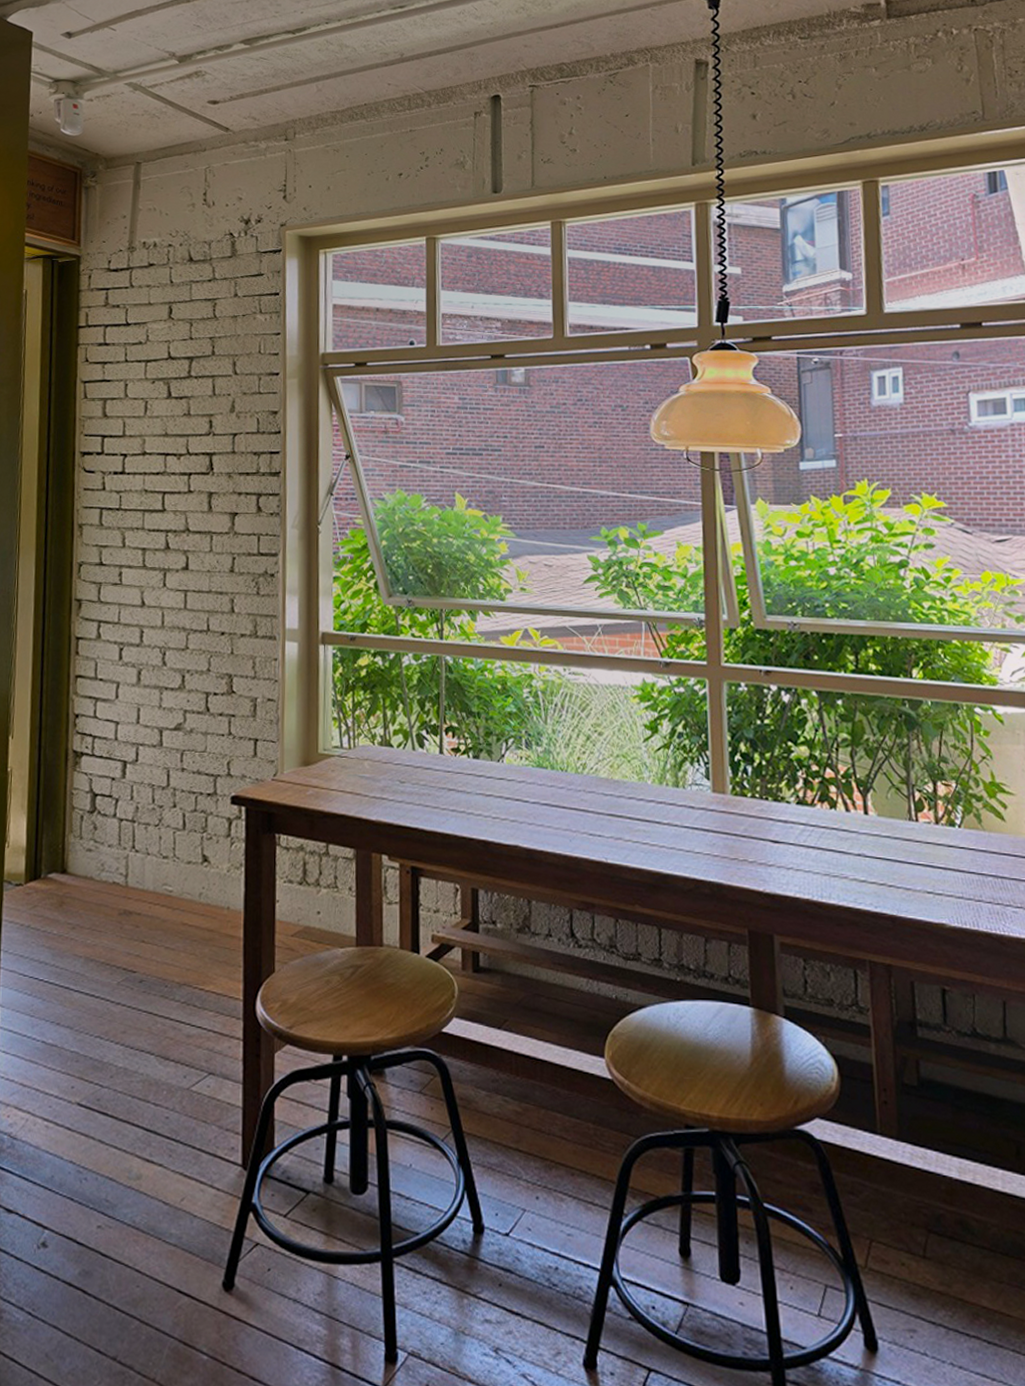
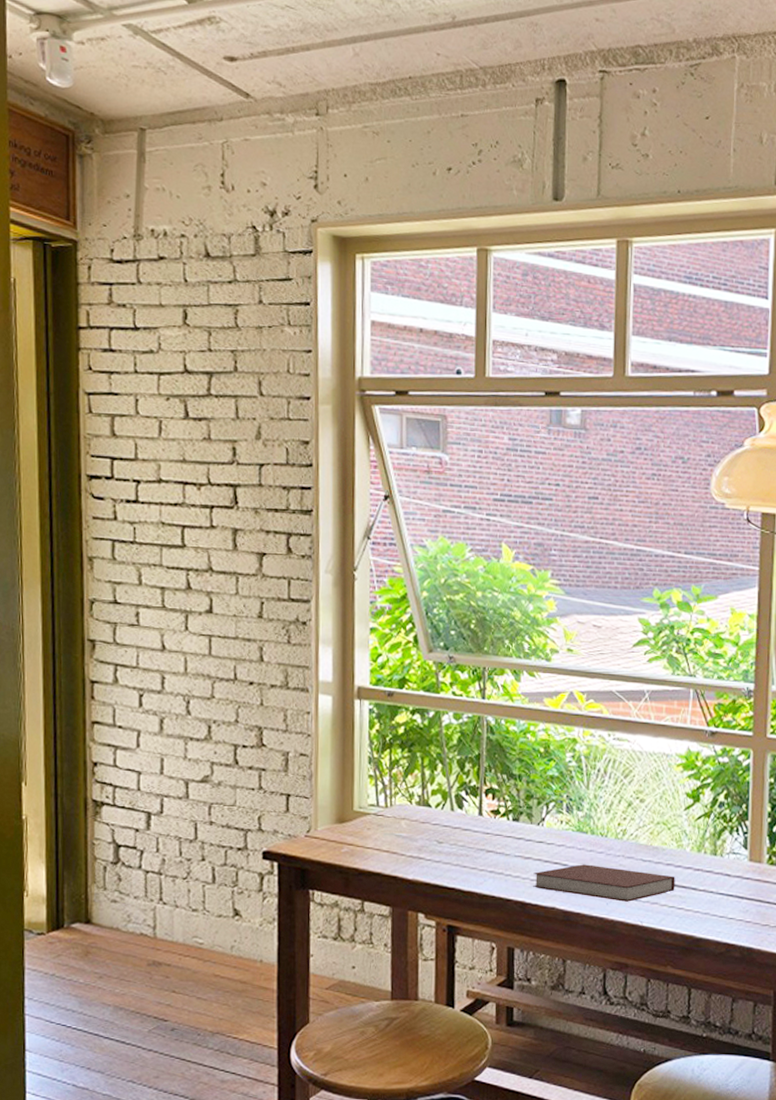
notebook: none [495,800,638,838] -> present [533,864,675,902]

